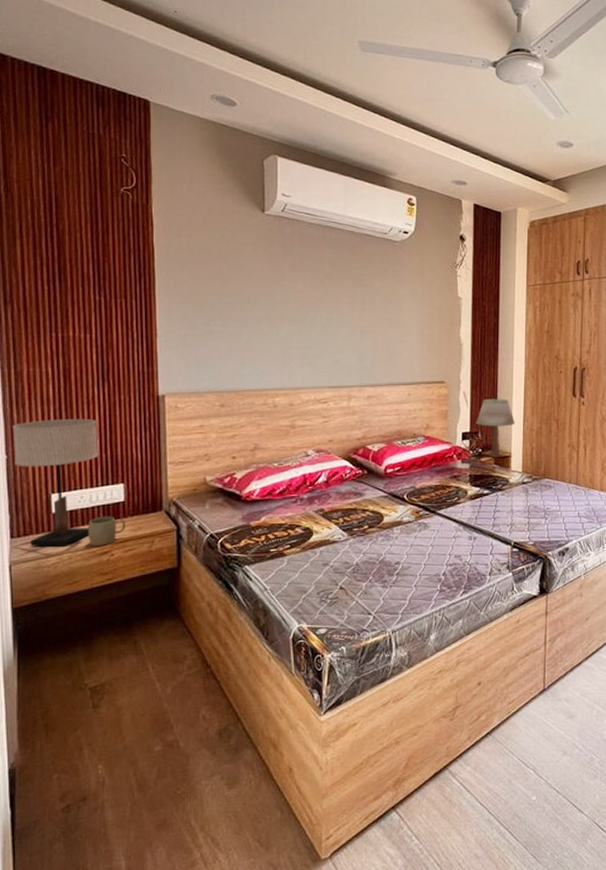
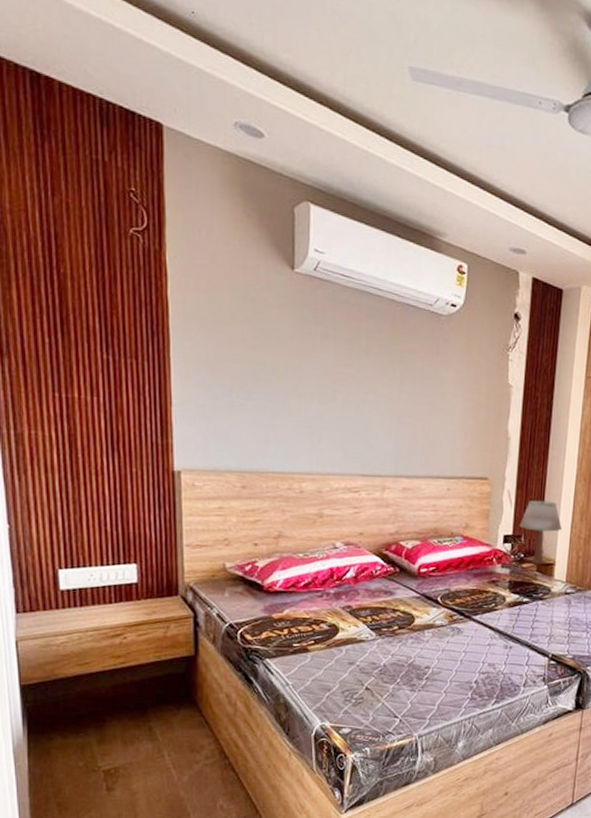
table lamp: present [12,418,99,547] -> none [14,489,109,626]
mug: present [87,516,126,546] -> none [98,597,140,627]

